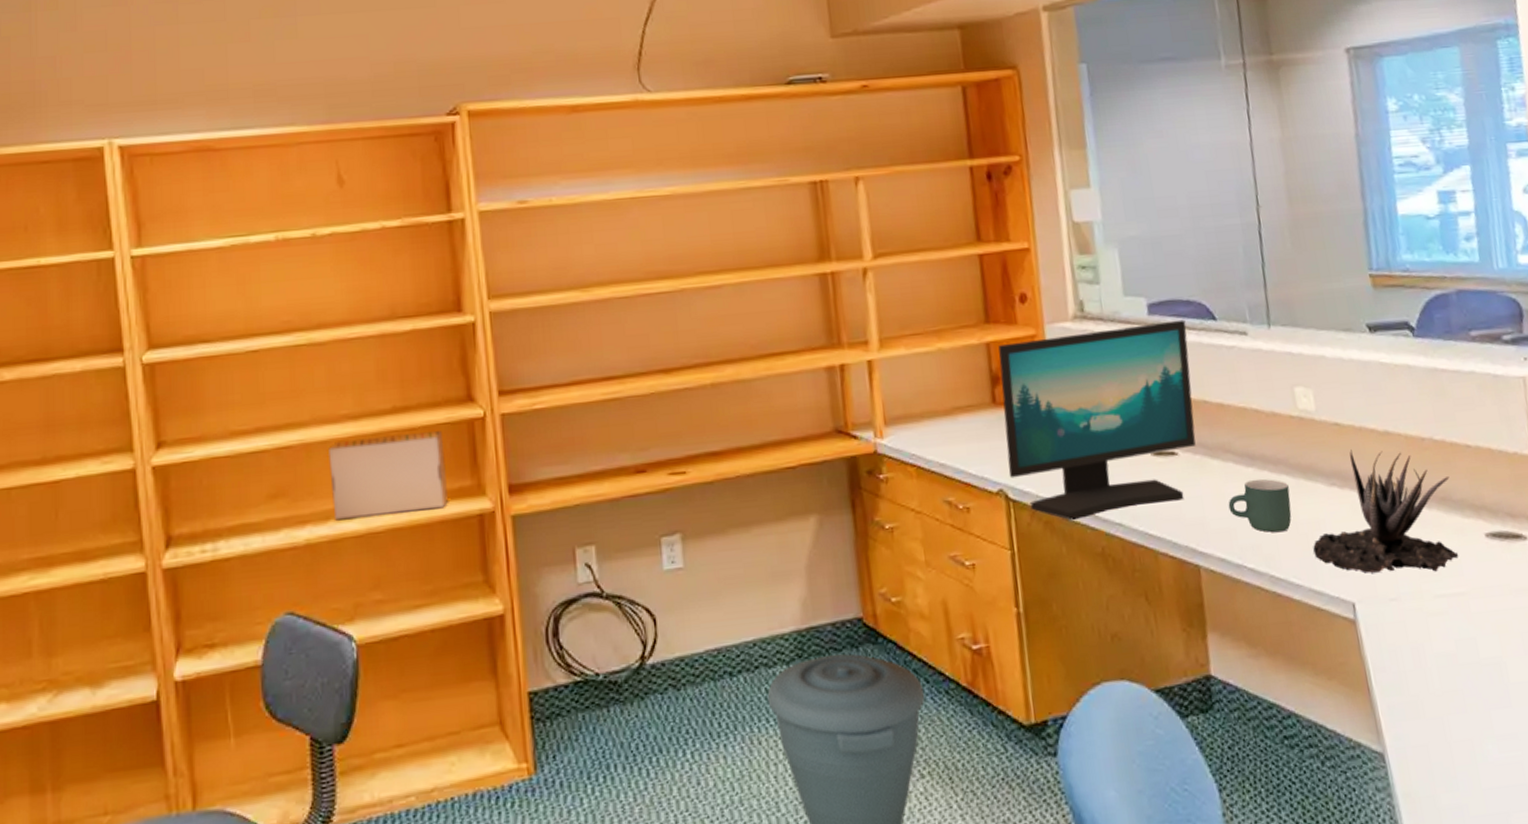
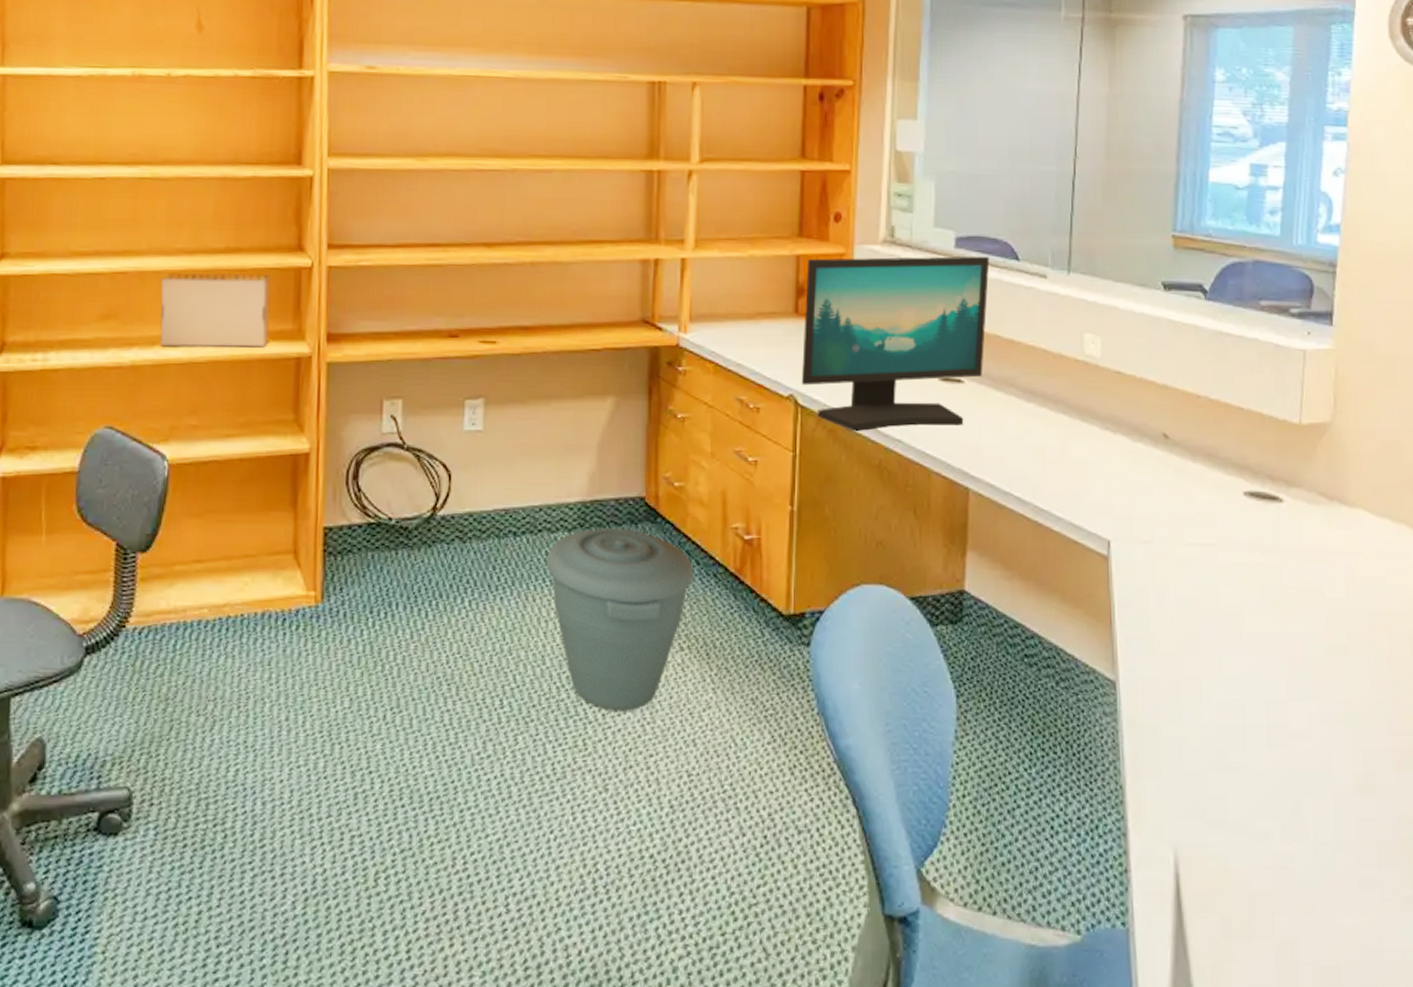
mug: present [1228,478,1292,533] -> none [1004,414,1065,467]
plant: present [1313,449,1459,573] -> none [1079,398,1218,521]

